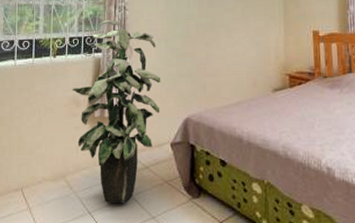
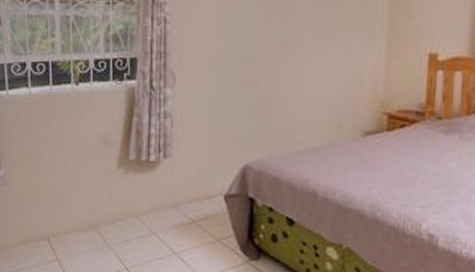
indoor plant: present [72,19,161,203] -> none [100,35,213,261]

